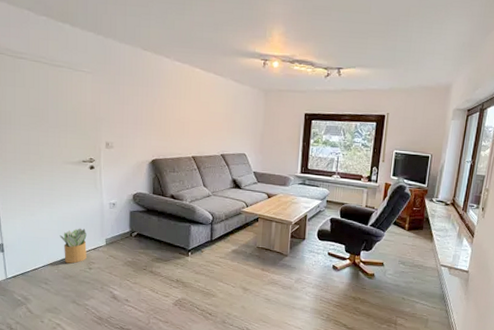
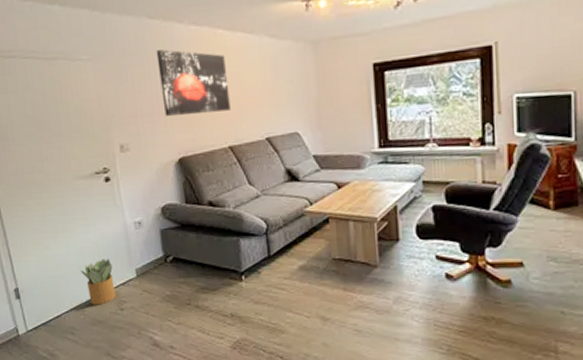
wall art: none [145,75,199,130] -> present [156,49,231,117]

